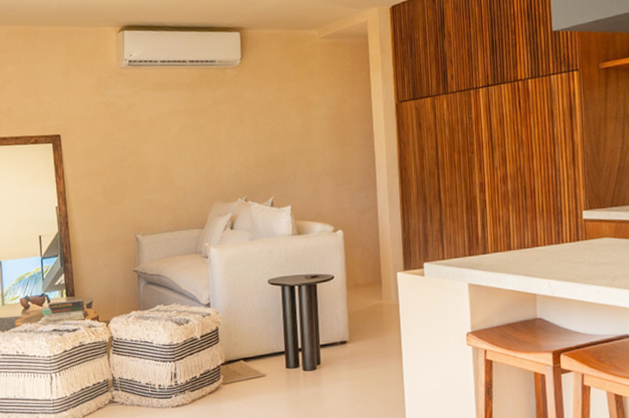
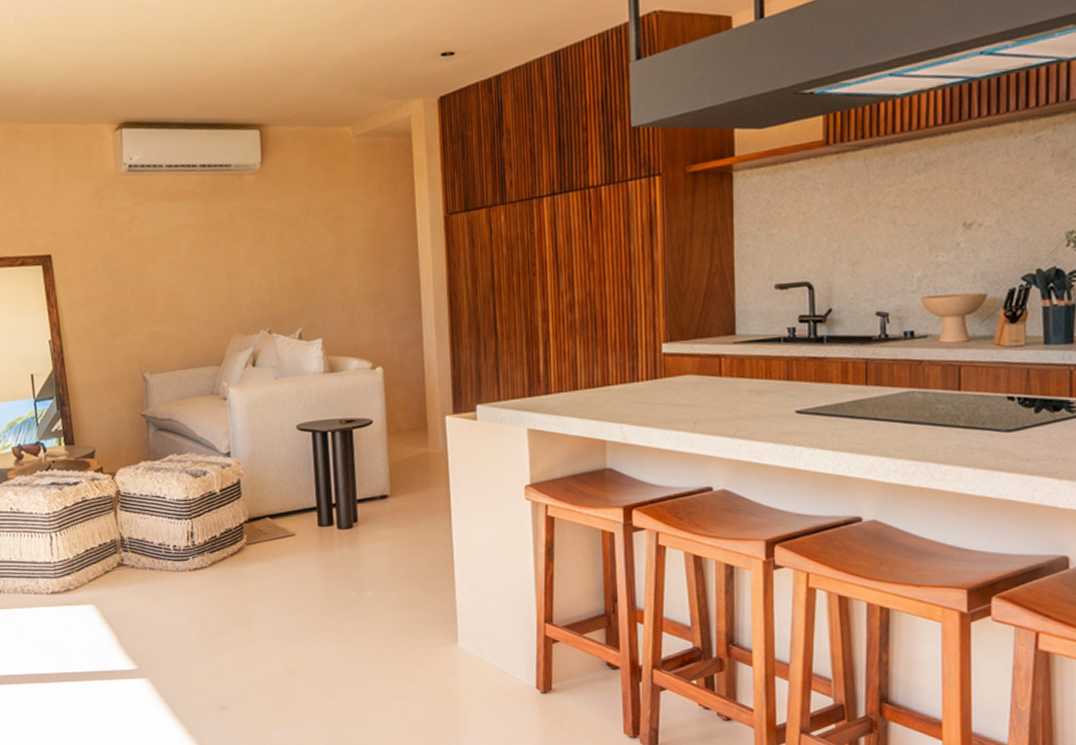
books: present [41,299,87,325] -> none [36,448,89,477]

